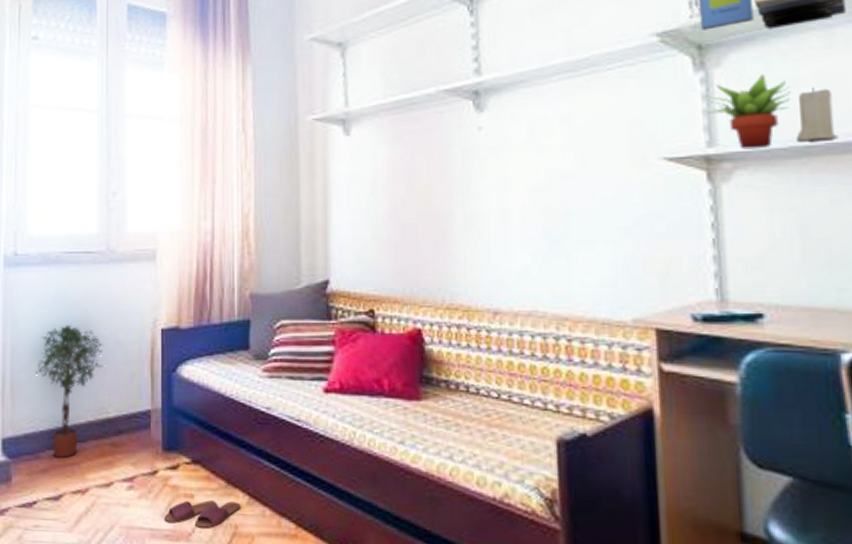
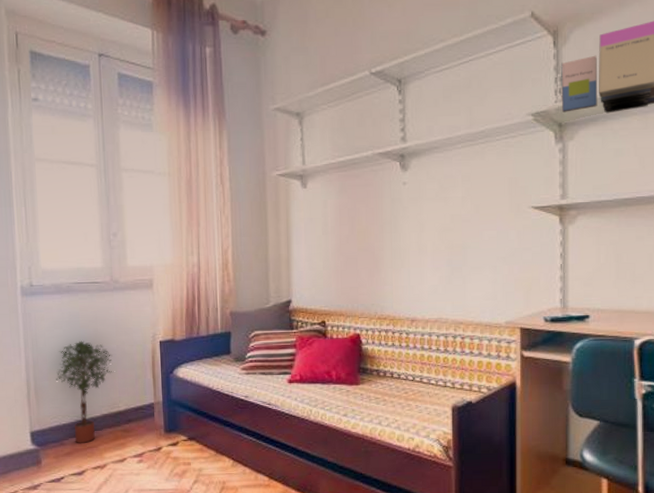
slippers: present [164,500,241,528] -> none [168,465,228,486]
succulent plant: present [706,74,792,150] -> none [562,146,618,201]
candle: present [795,87,839,143] -> none [618,157,645,197]

